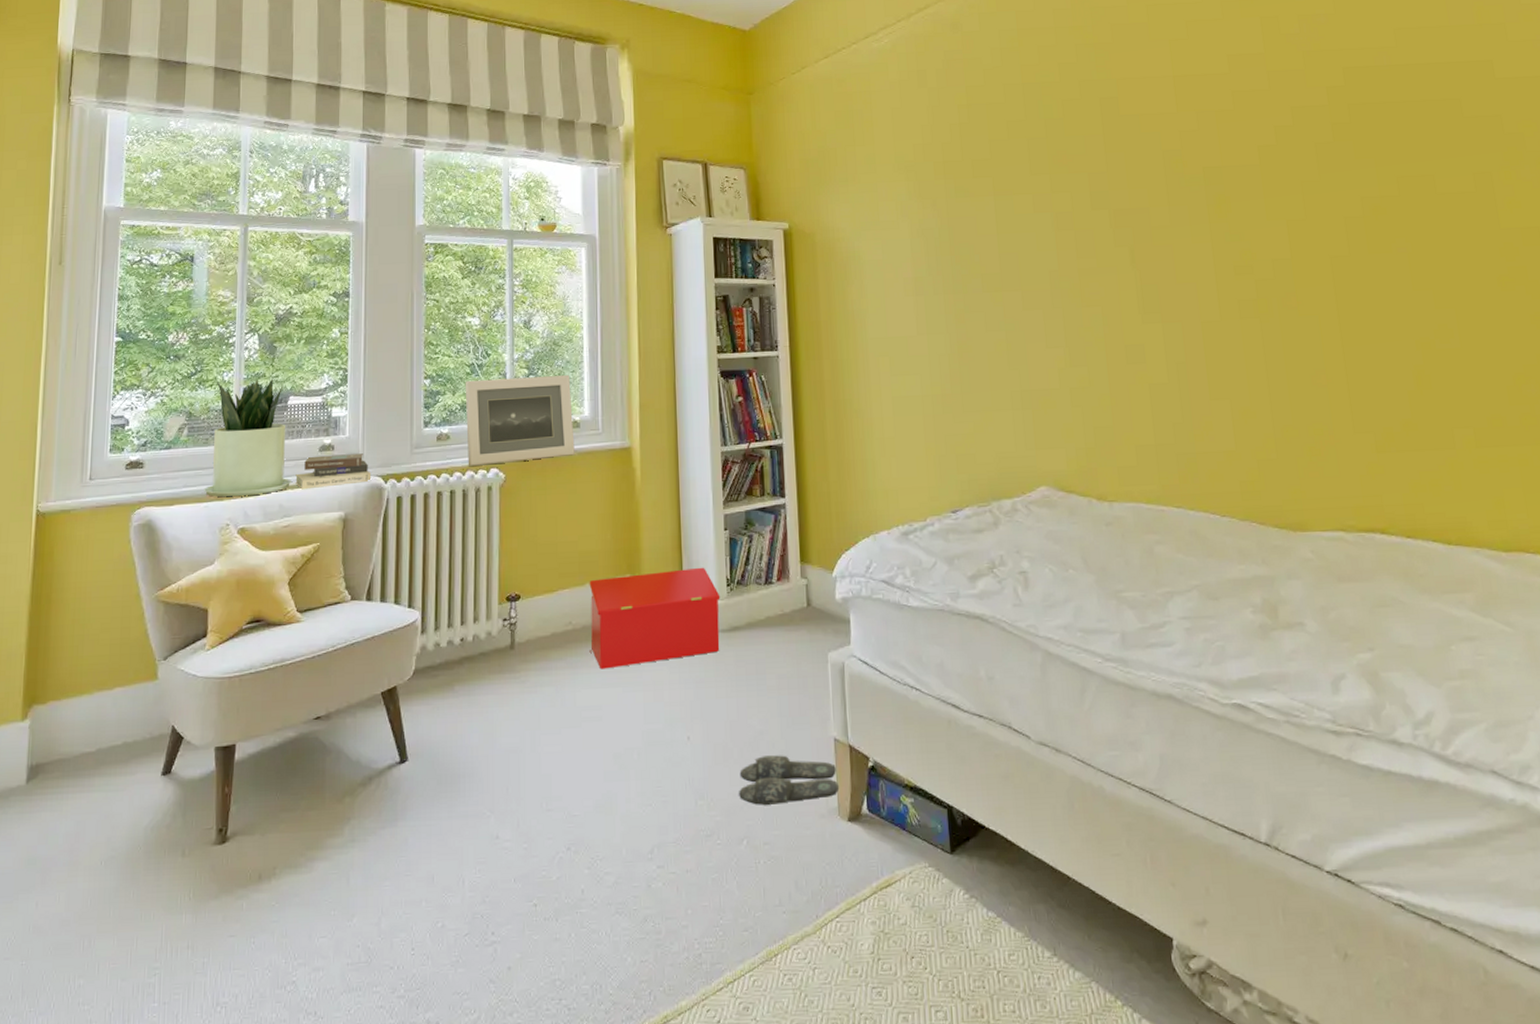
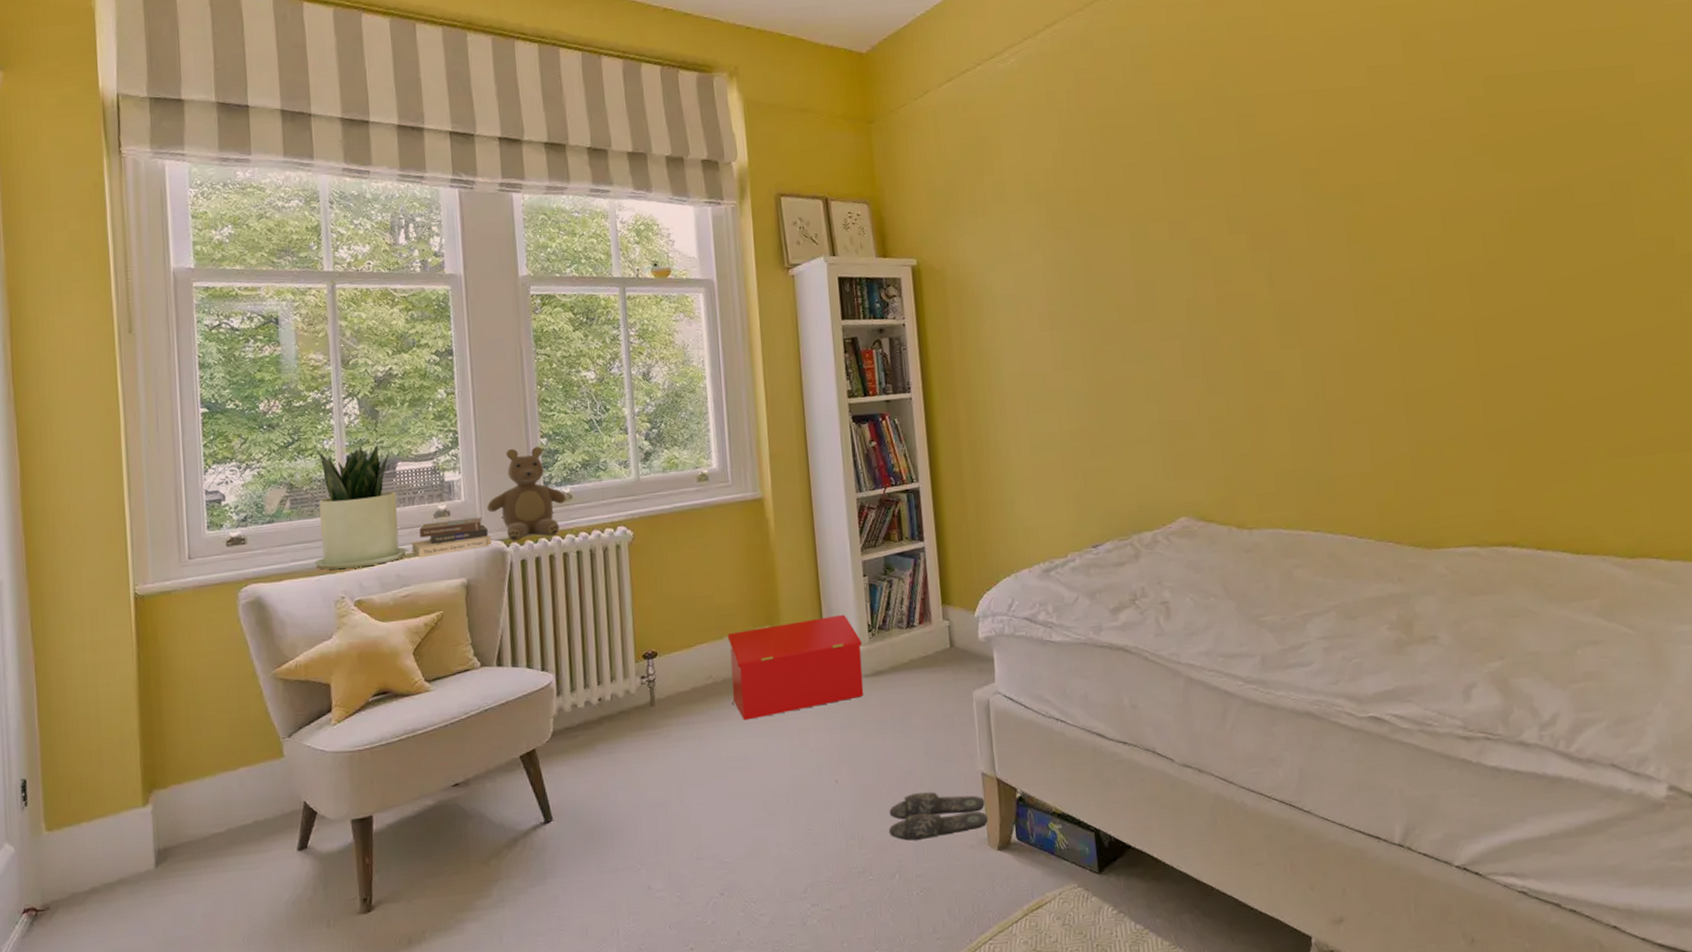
teddy bear: none [369,387,444,479] -> present [487,447,566,542]
picture frame: present [465,375,575,467] -> none [584,427,705,526]

